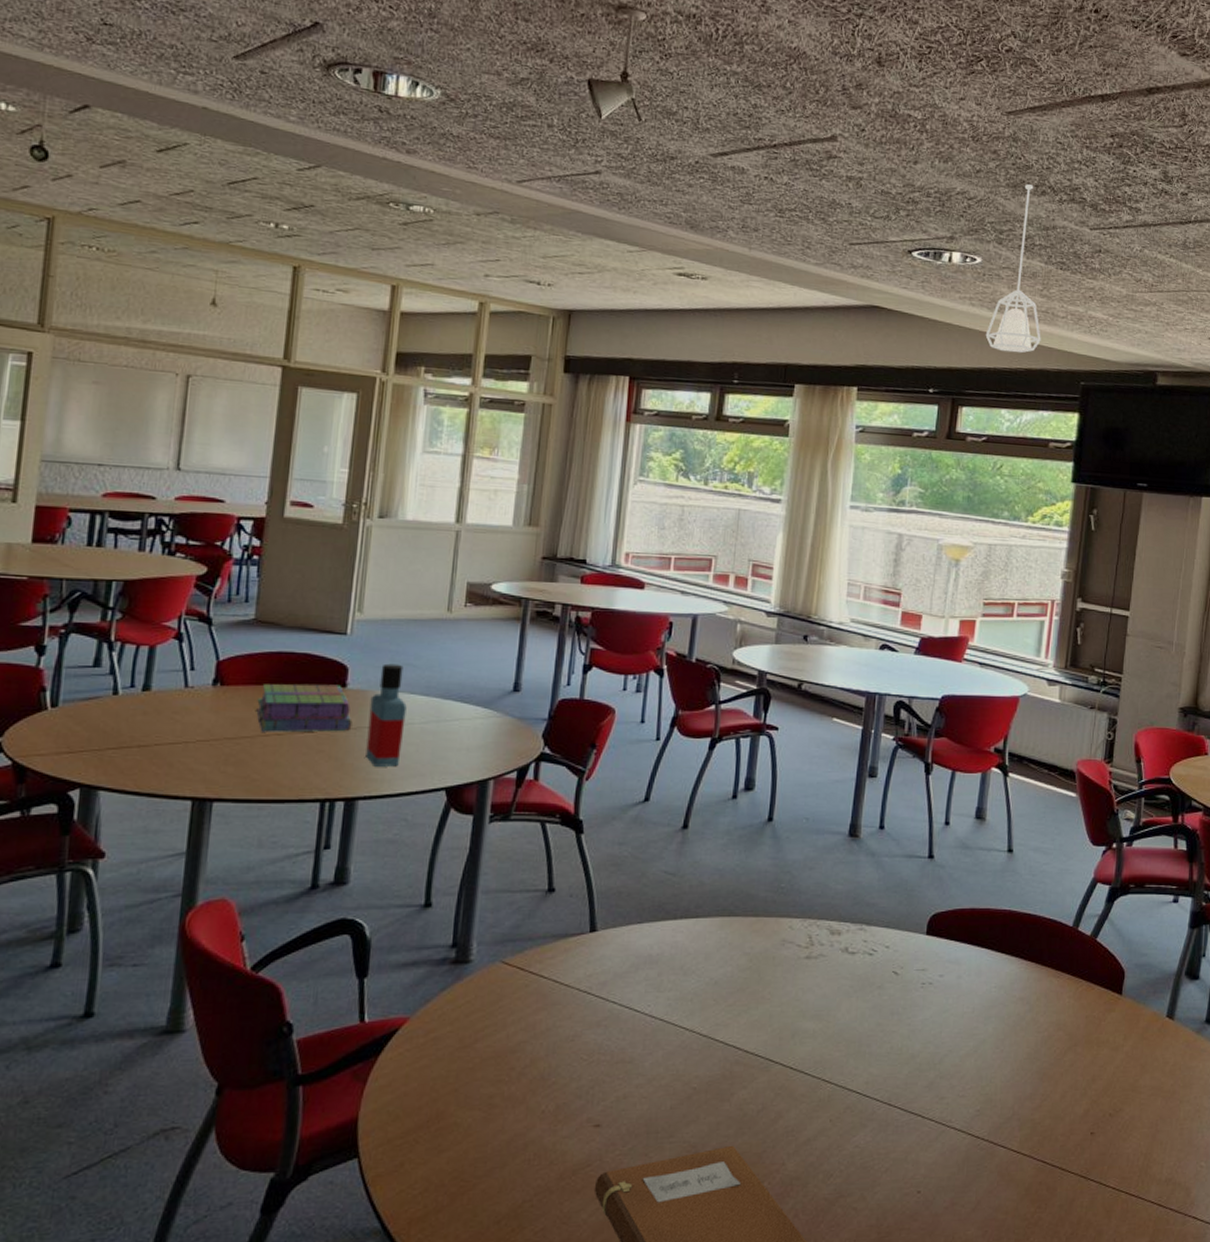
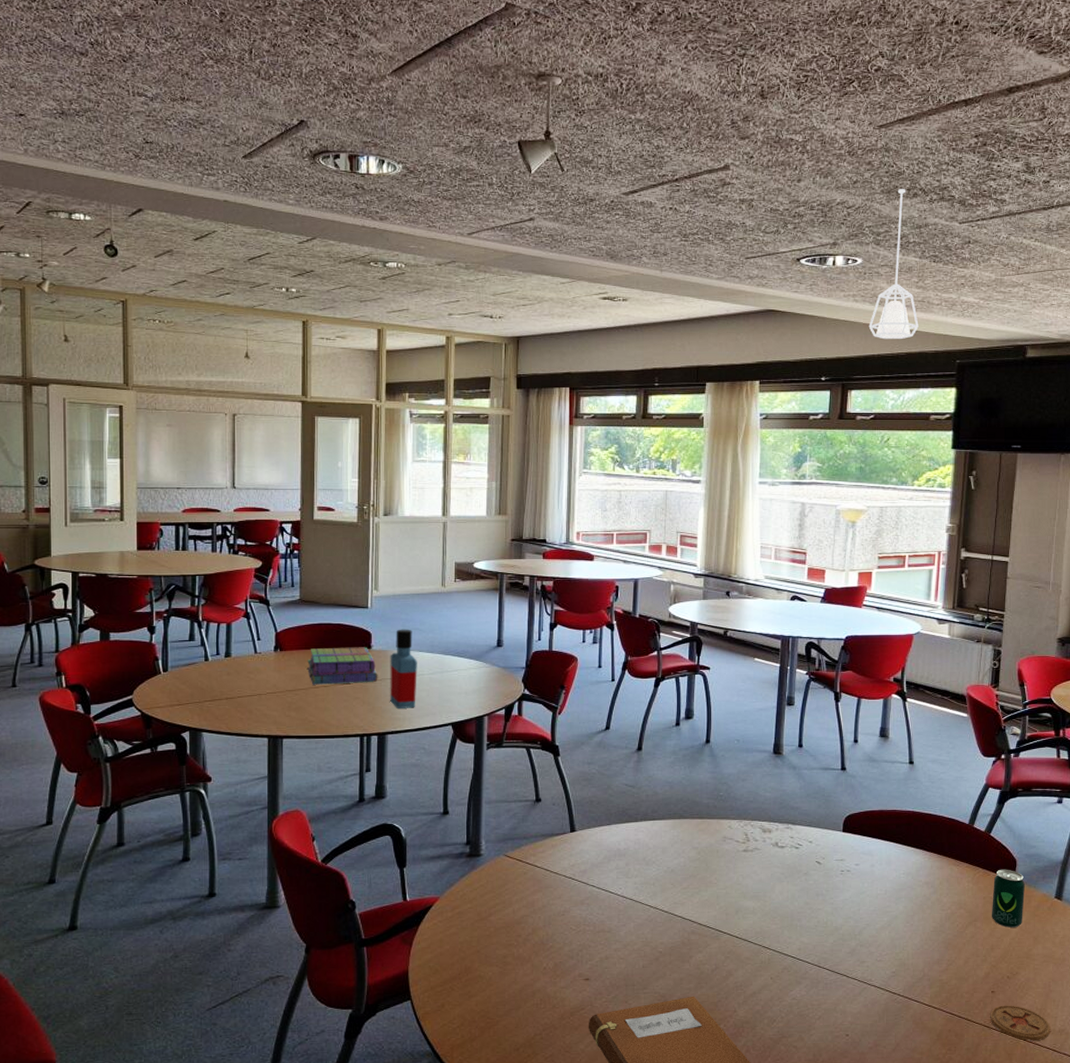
coaster: none [1088,1149,1156,1194] -> present [990,1005,1051,1041]
beverage can: none [1093,981,1133,1054] -> present [991,869,1025,928]

